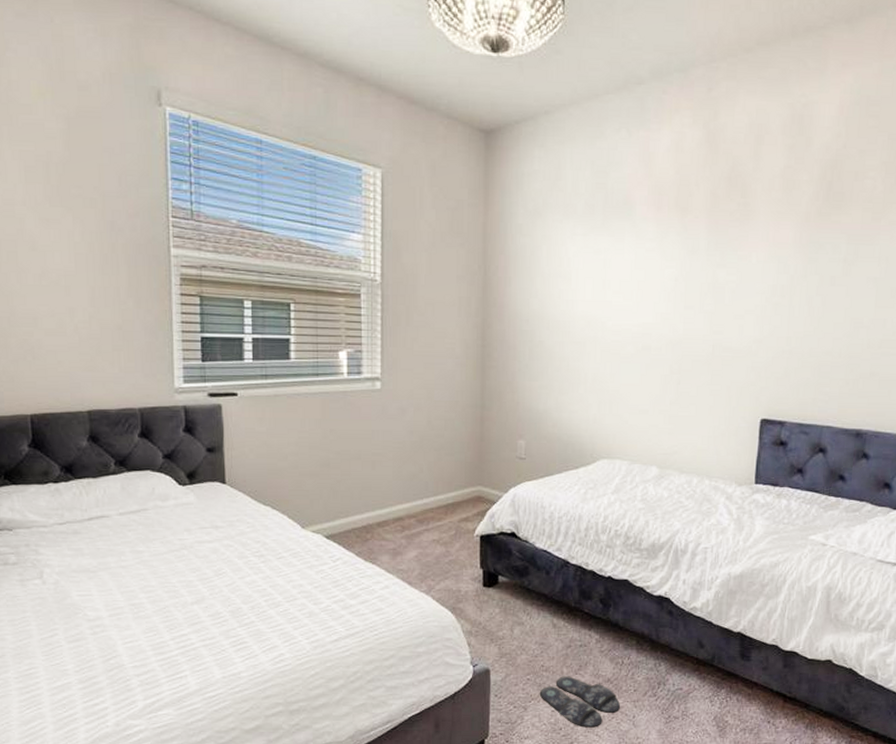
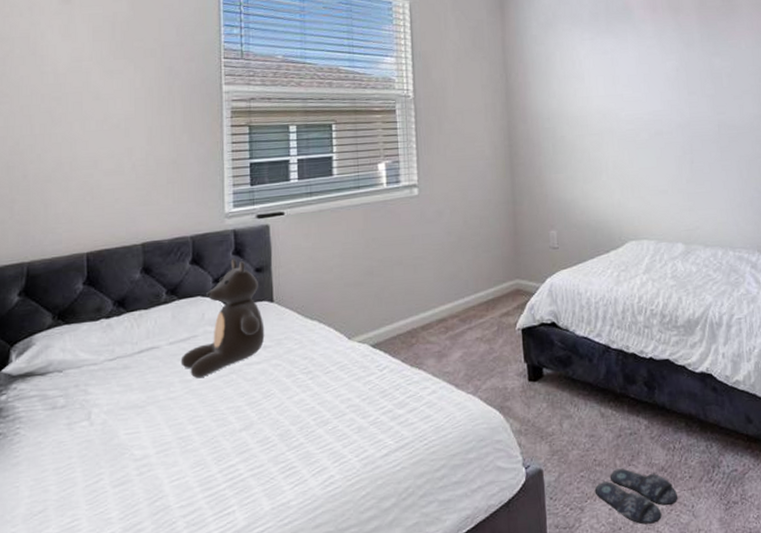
teddy bear: none [131,435,217,551] -> present [180,258,265,379]

